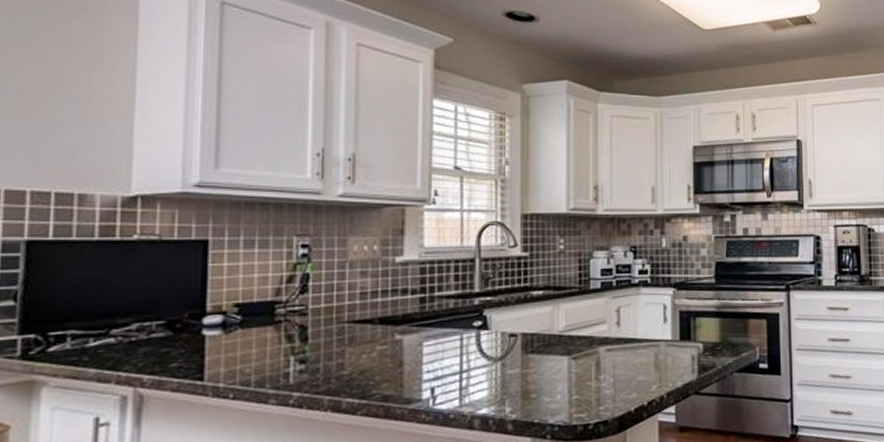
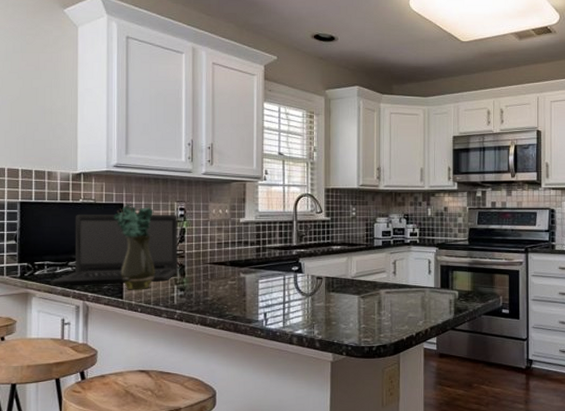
laptop: none [75,254,298,366] -> present [50,215,178,285]
vase: none [191,235,260,367] -> present [113,201,156,290]

